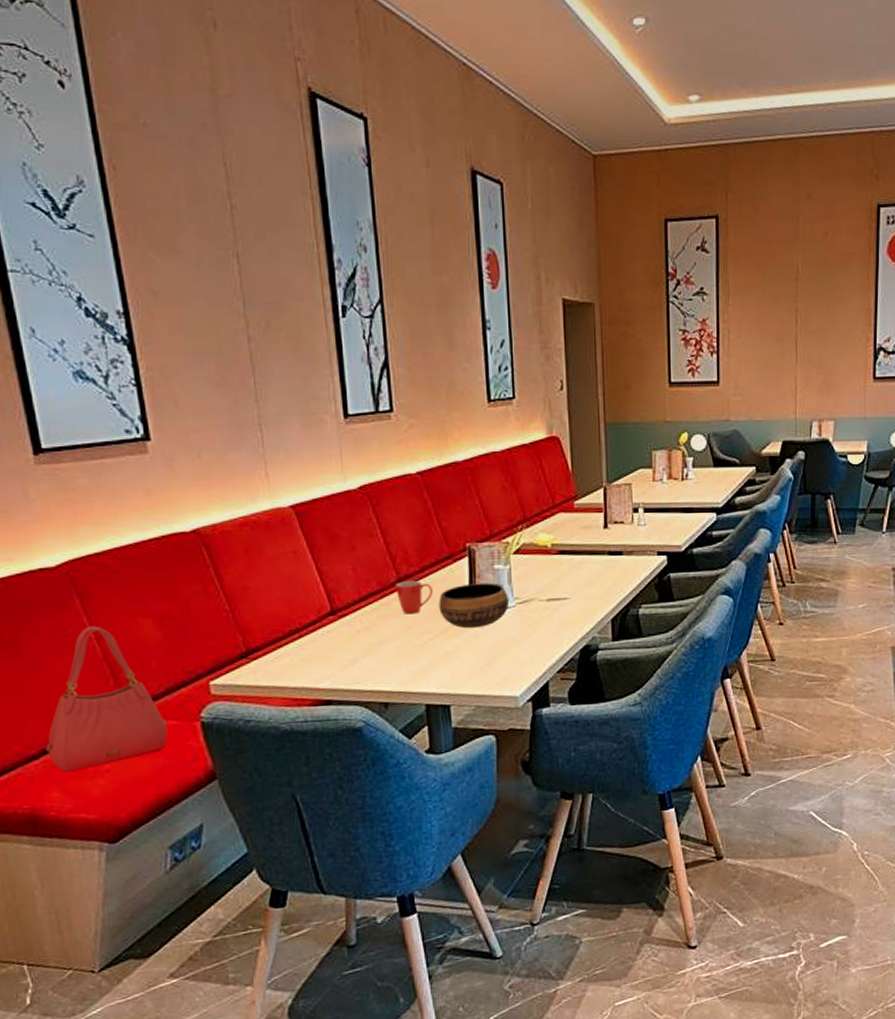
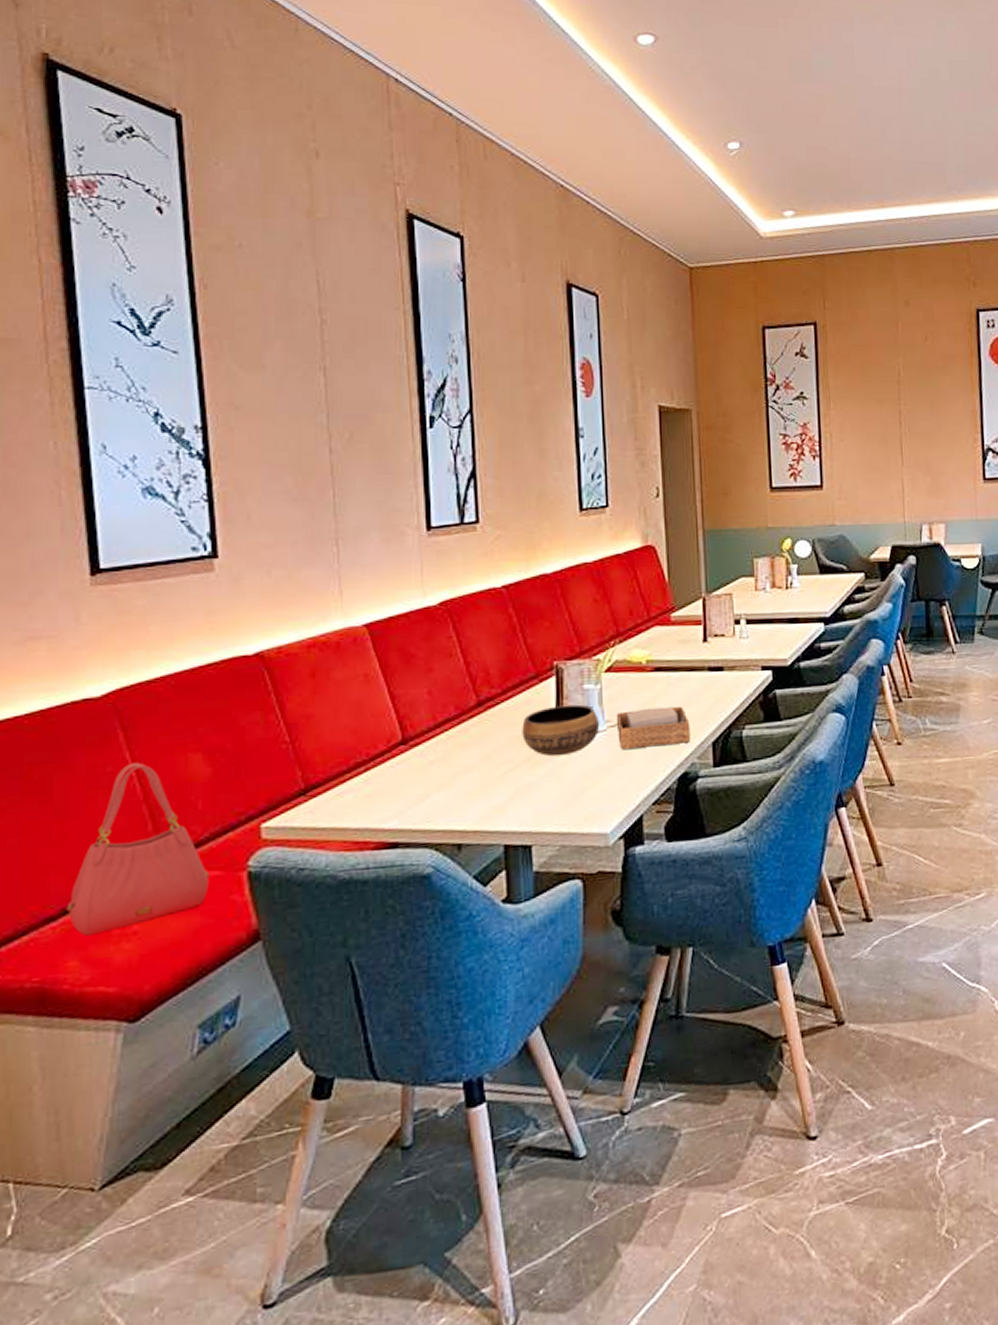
mug: present [395,581,433,614] -> none [474,704,515,742]
napkin holder: none [524,586,592,624] -> present [616,706,691,750]

